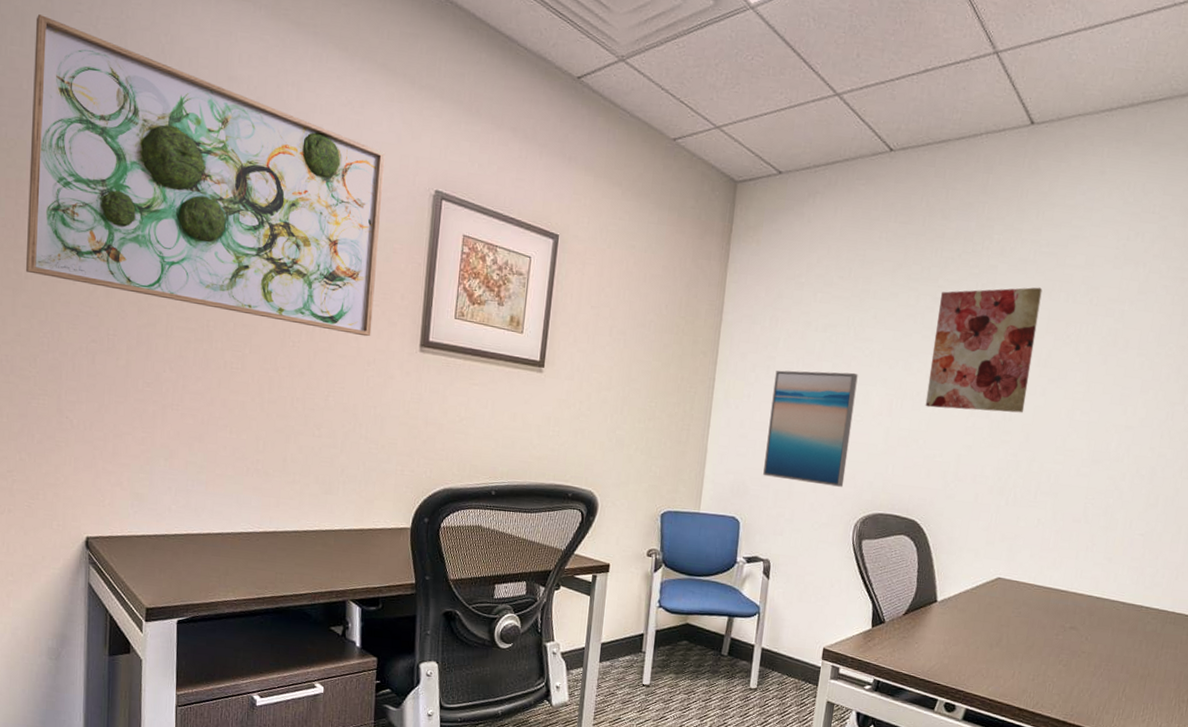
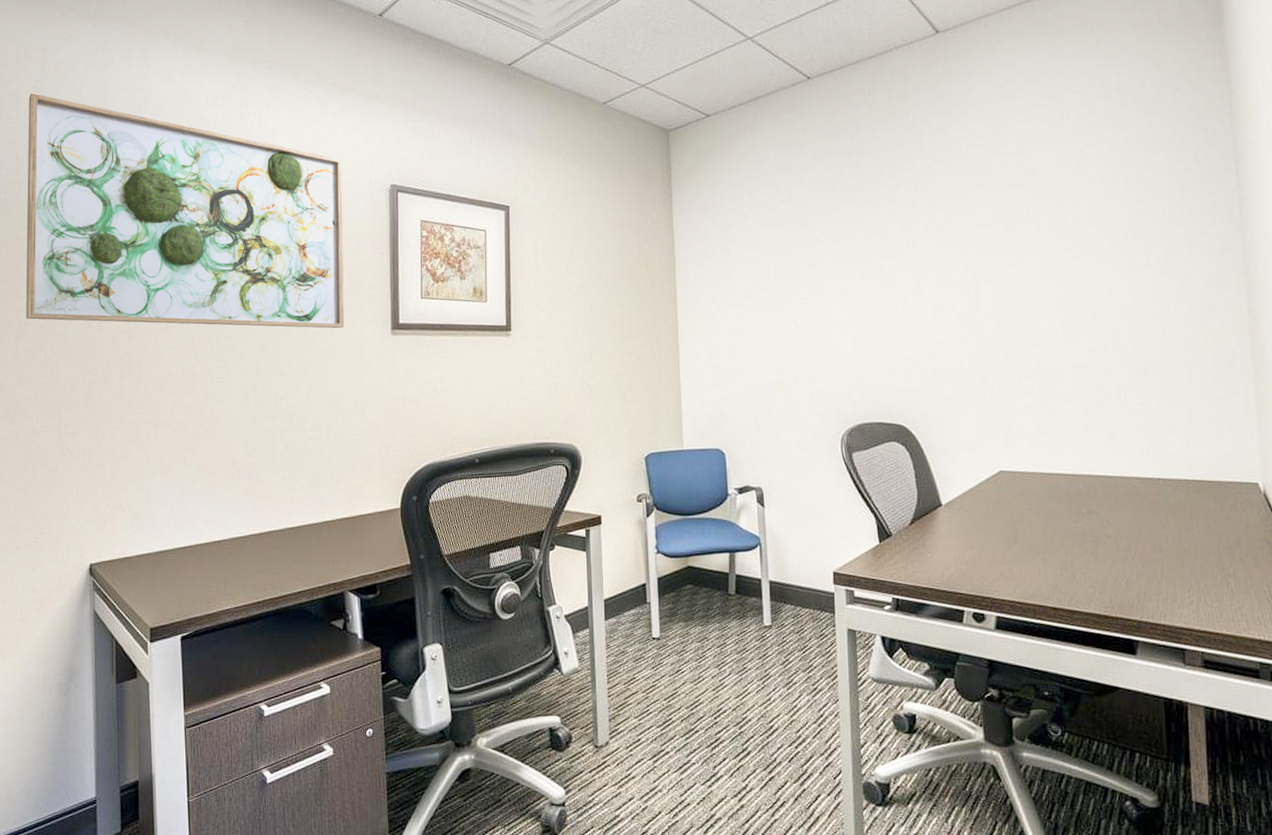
wall art: present [763,370,858,487] -> none [735,288,823,403]
wall art: present [925,287,1043,413] -> none [883,178,989,310]

